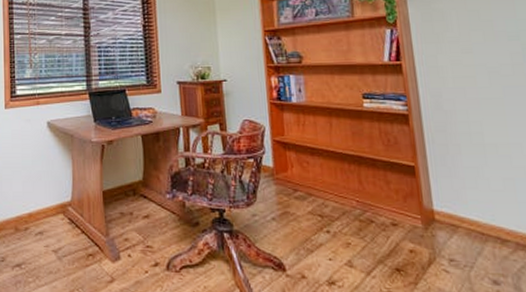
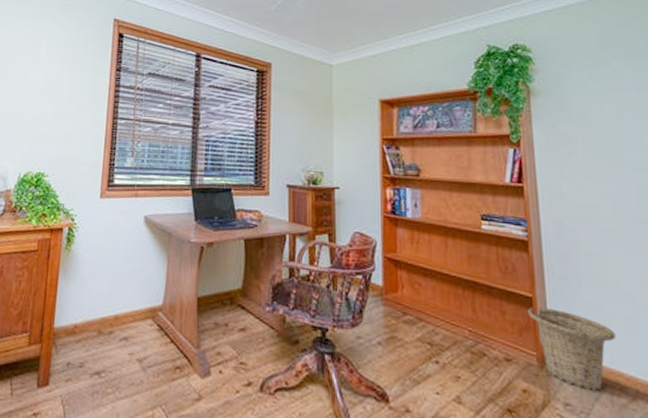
basket: none [410,174,495,246] -> present [527,307,616,391]

